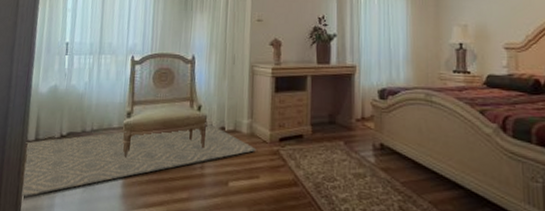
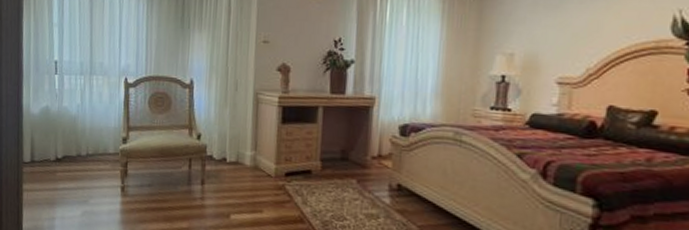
rug: present [22,122,257,197] -> none [22,152,260,217]

